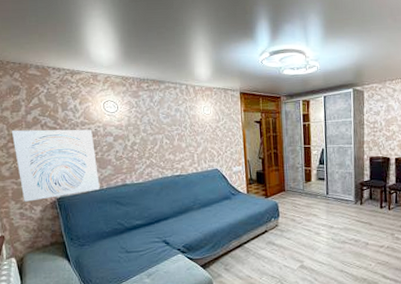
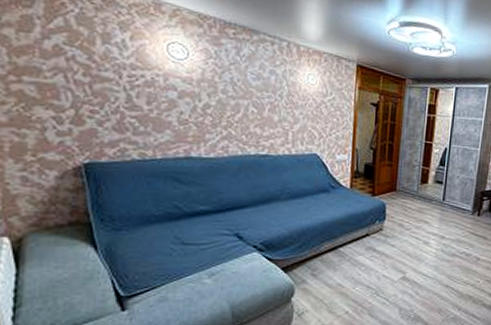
wall art: present [11,129,100,202] -> none [14,57,152,163]

